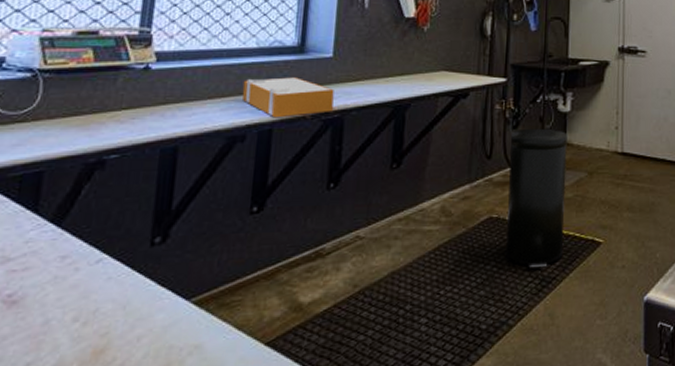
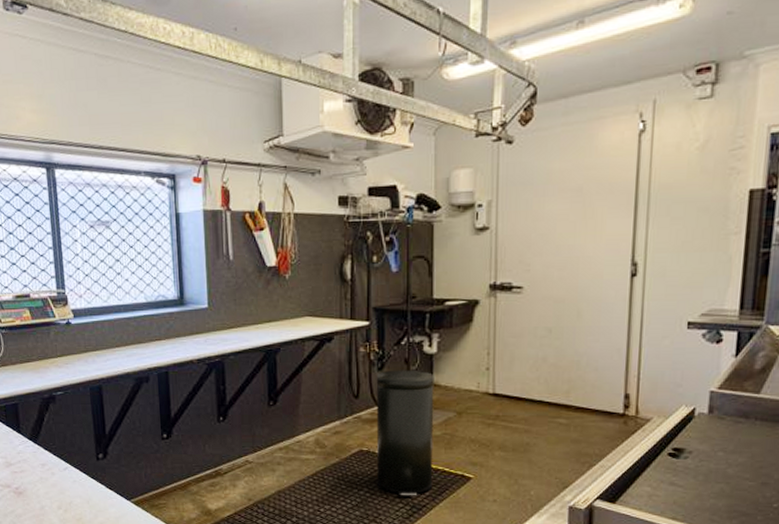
storage bin: present [242,77,334,118] -> none [140,327,214,362]

